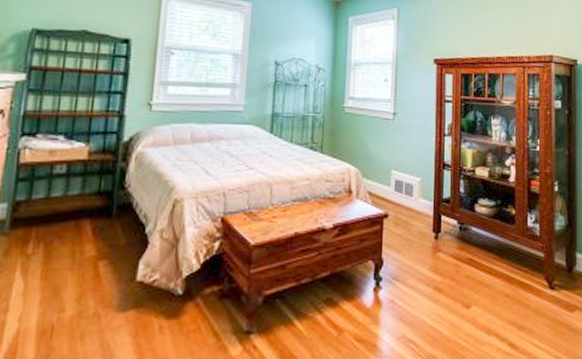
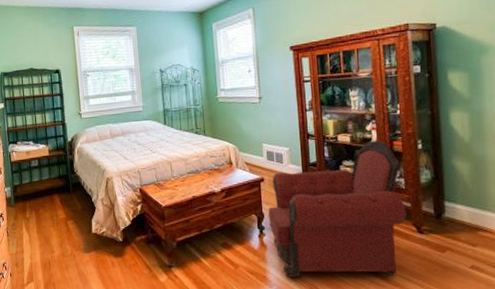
armchair: none [387,177,539,346] -> present [267,140,407,277]

